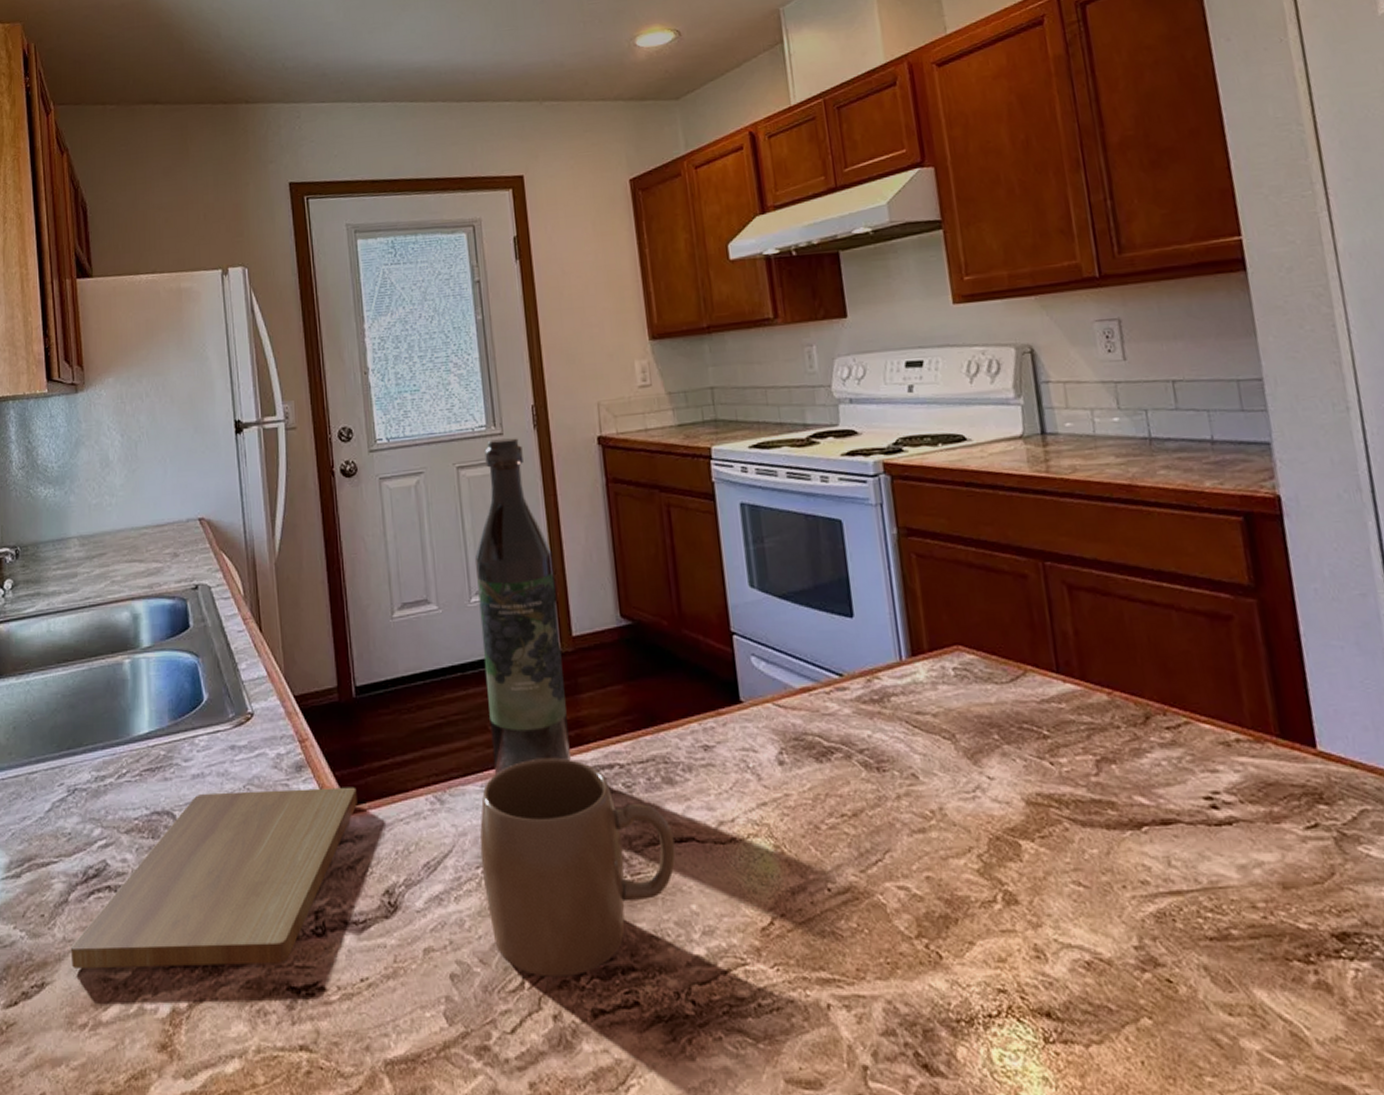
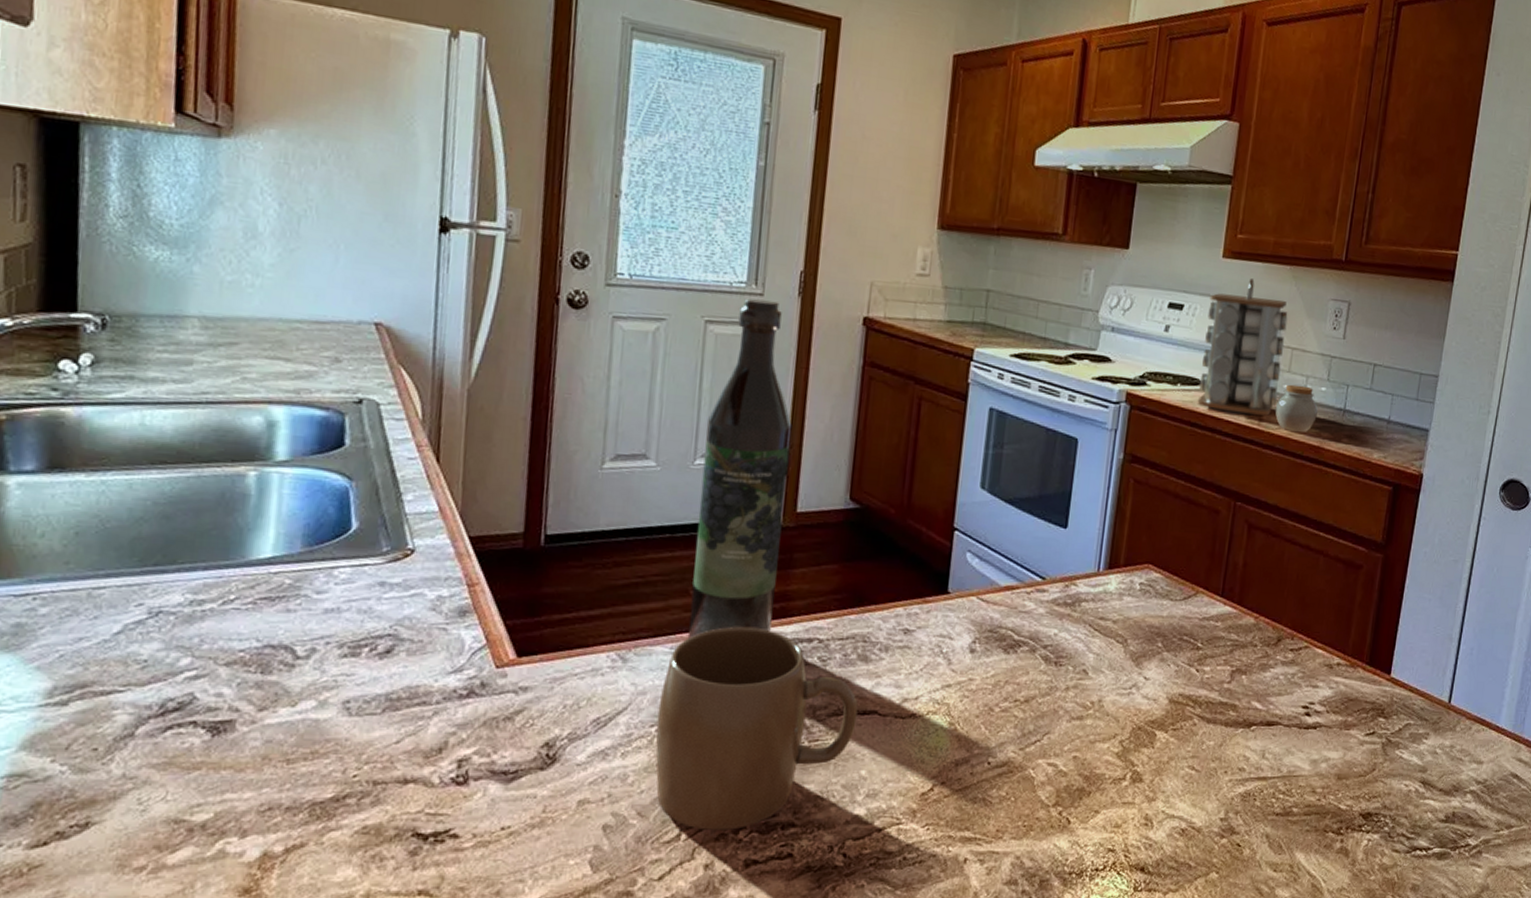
cutting board: present [71,787,357,968] -> none [131,631,529,810]
spice rack: none [950,318,1063,465] -> present [1197,278,1288,416]
jar: none [1061,420,1118,474] -> present [1275,384,1318,433]

